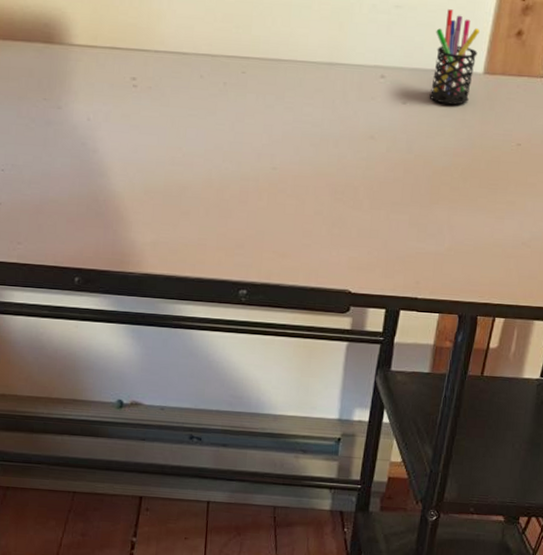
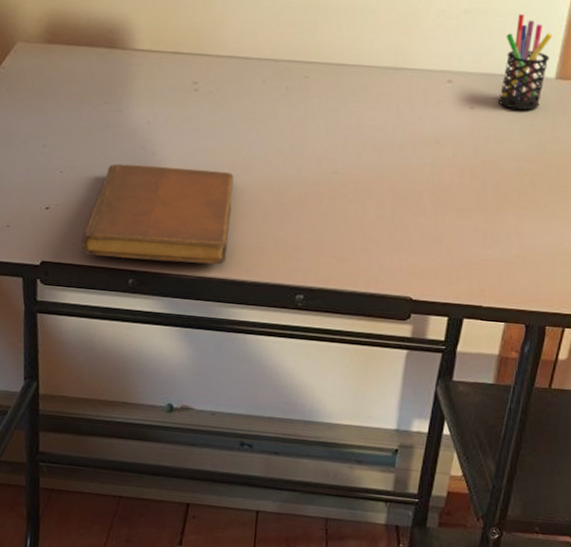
notebook: none [26,161,175,262] -> present [81,164,234,265]

